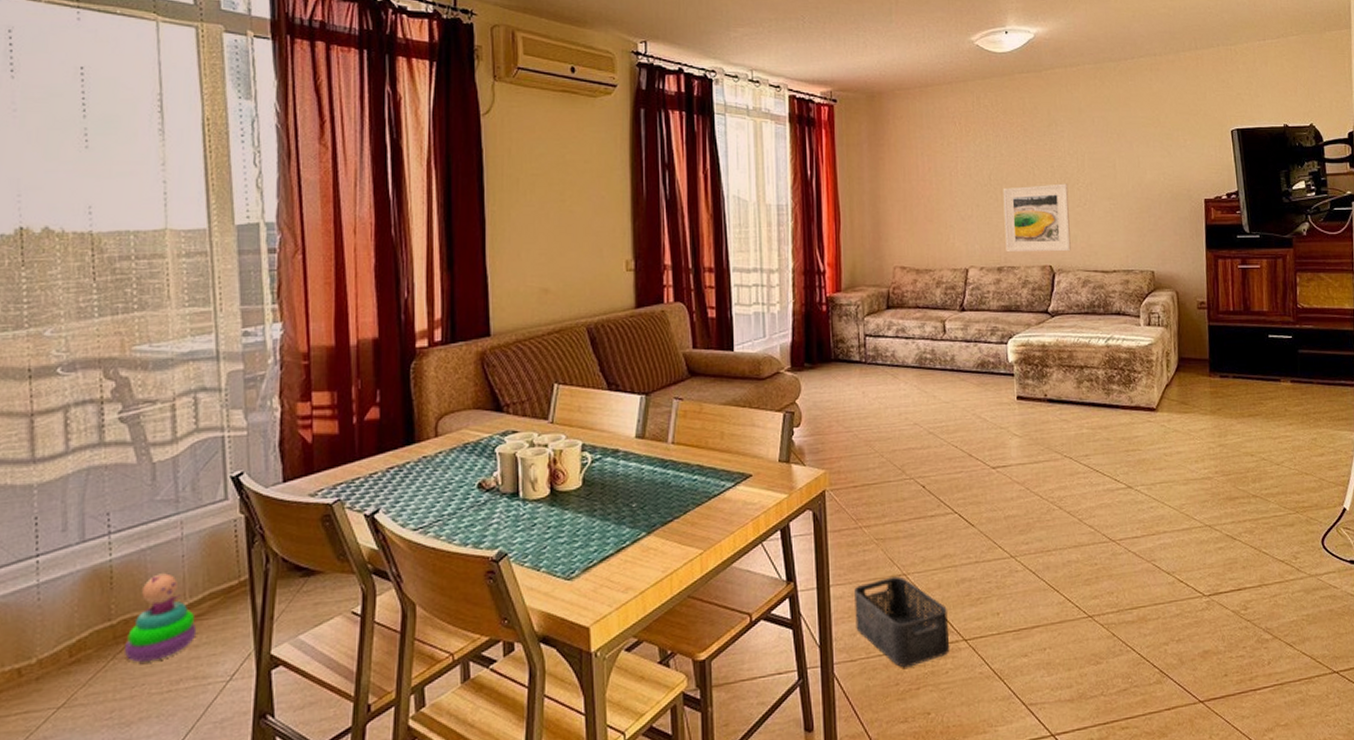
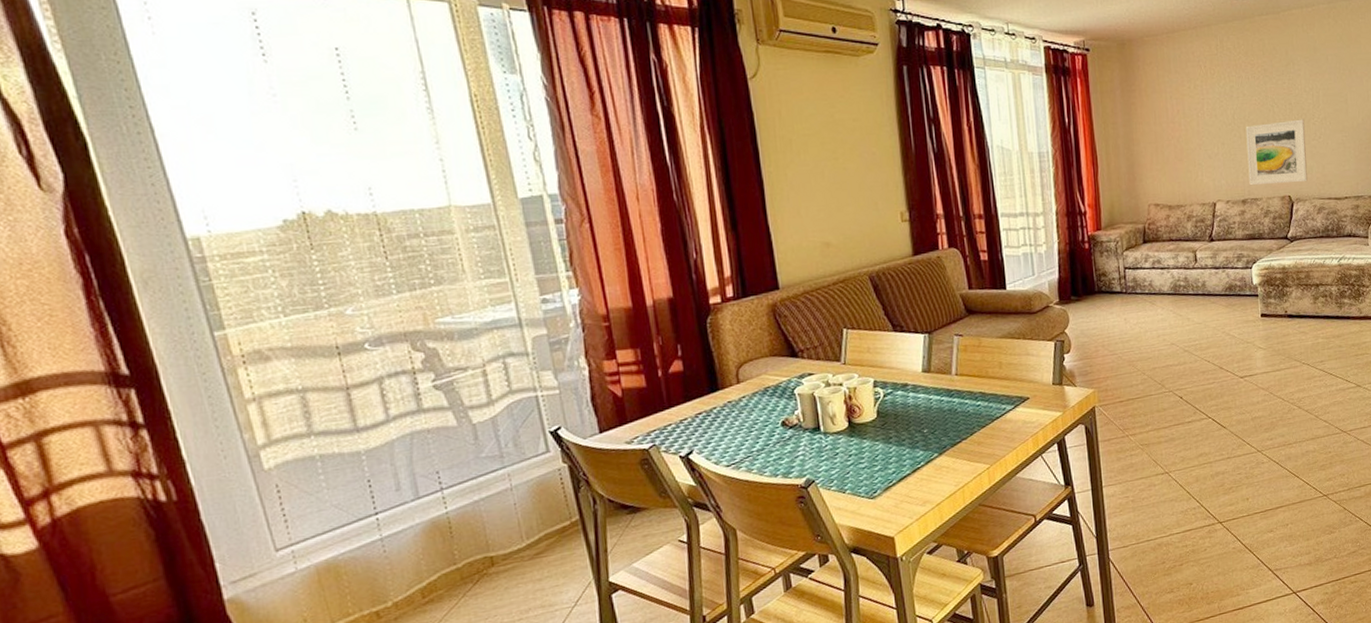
stacking toy: present [125,573,197,662] -> none [473,520,538,598]
storage bin: present [854,576,950,668] -> none [1124,474,1208,549]

